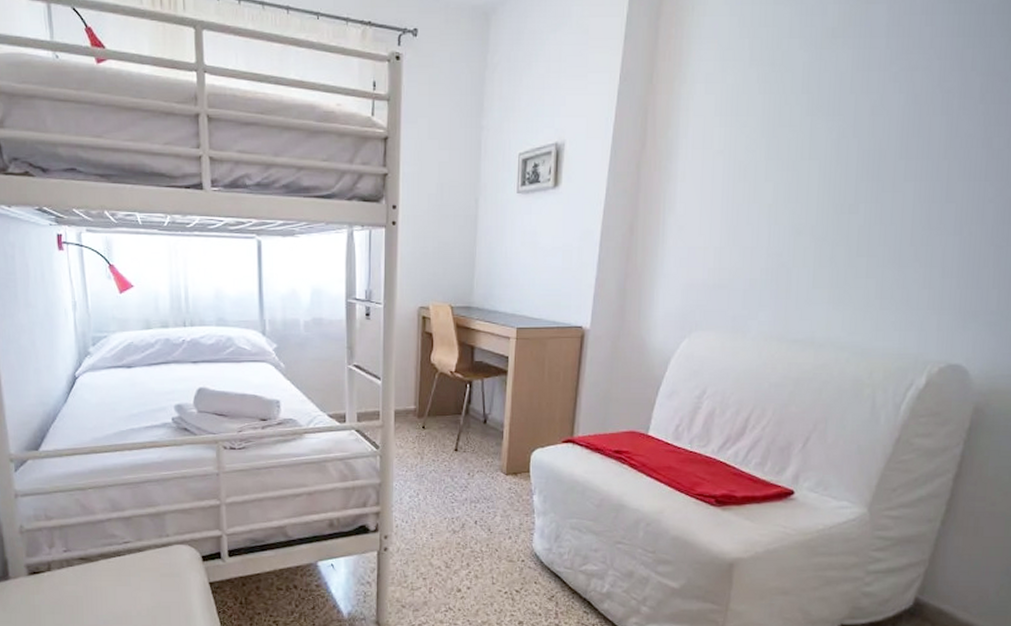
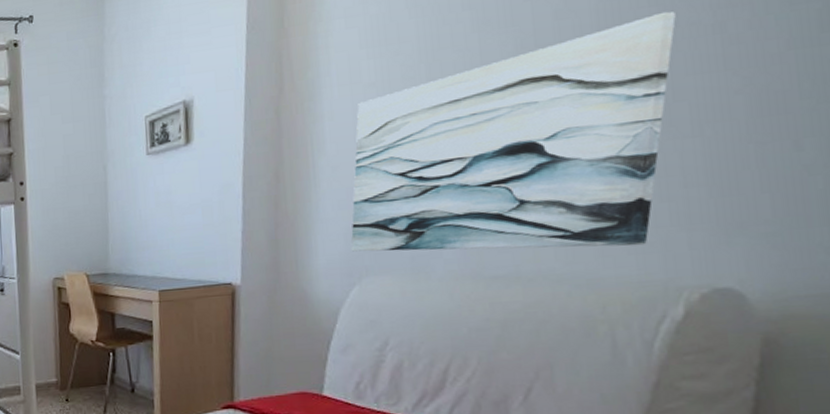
wall art: none [685,121,959,323] -> present [350,11,676,252]

